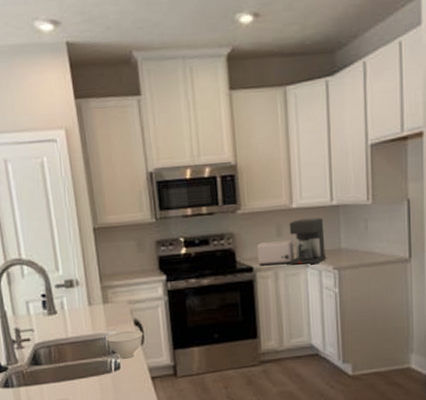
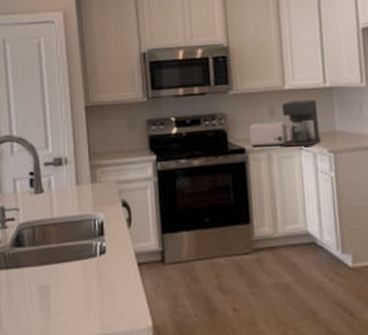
bowl: present [105,330,144,359] -> none [92,212,131,243]

